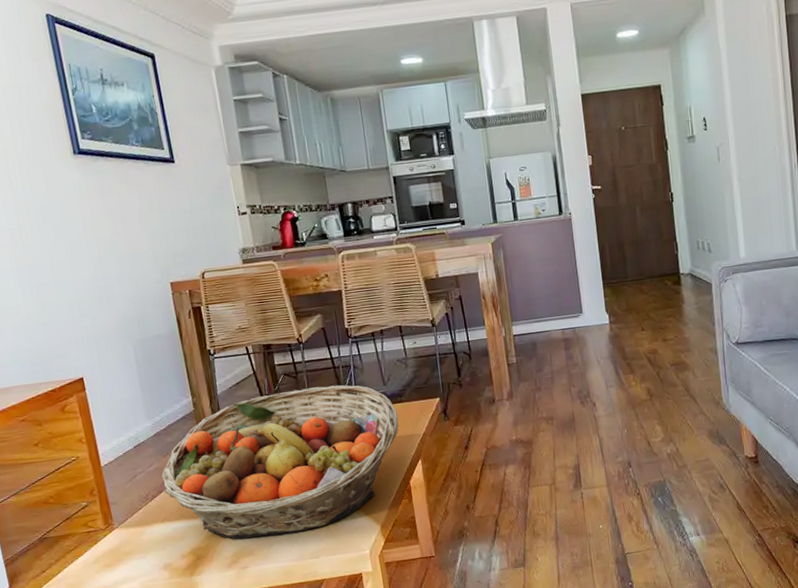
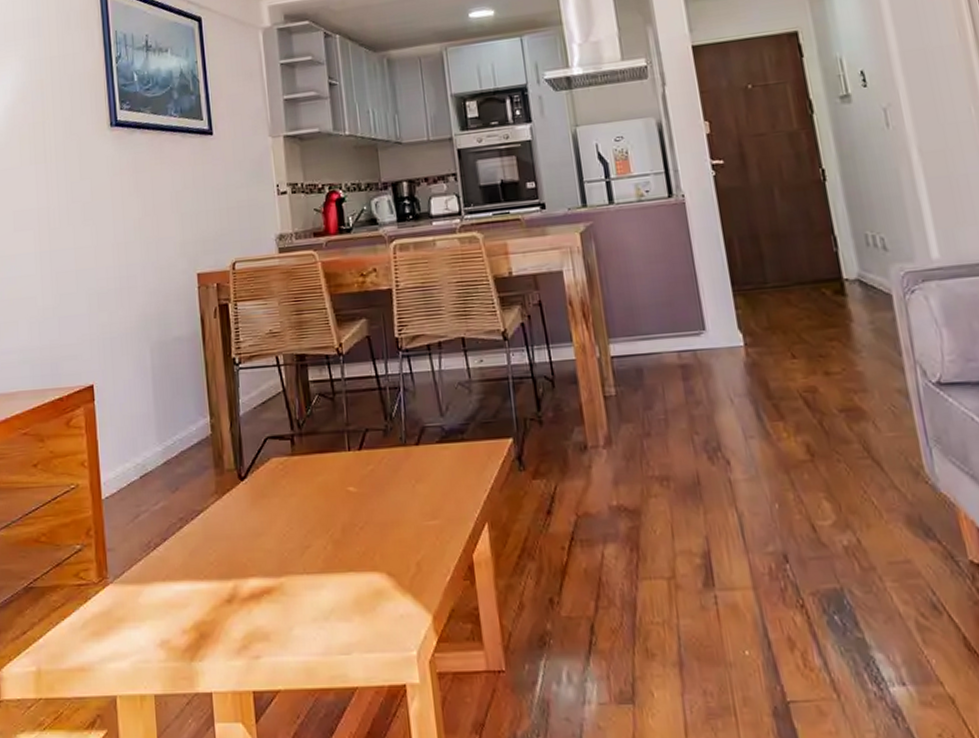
fruit basket: present [161,385,399,539] -> none [168,412,459,615]

